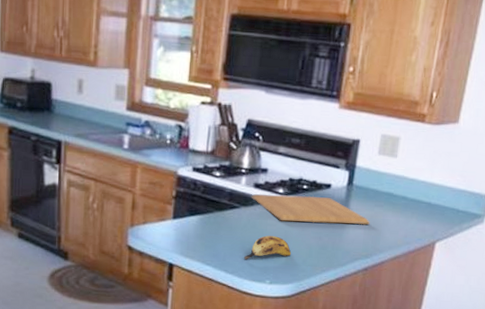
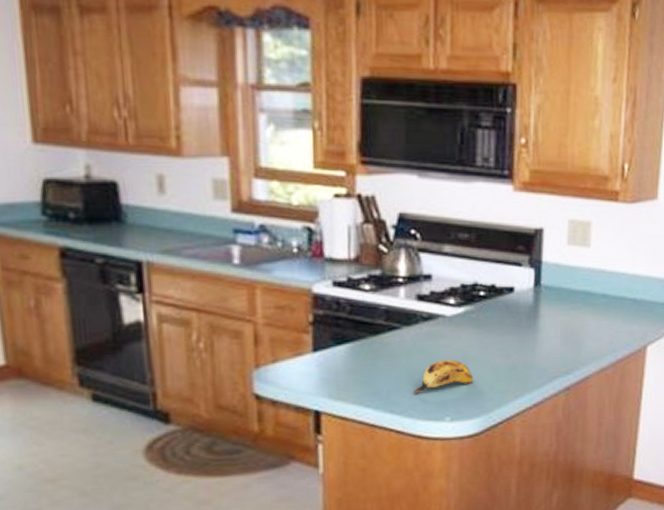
chopping board: present [251,193,370,225] -> none [414,304,567,340]

